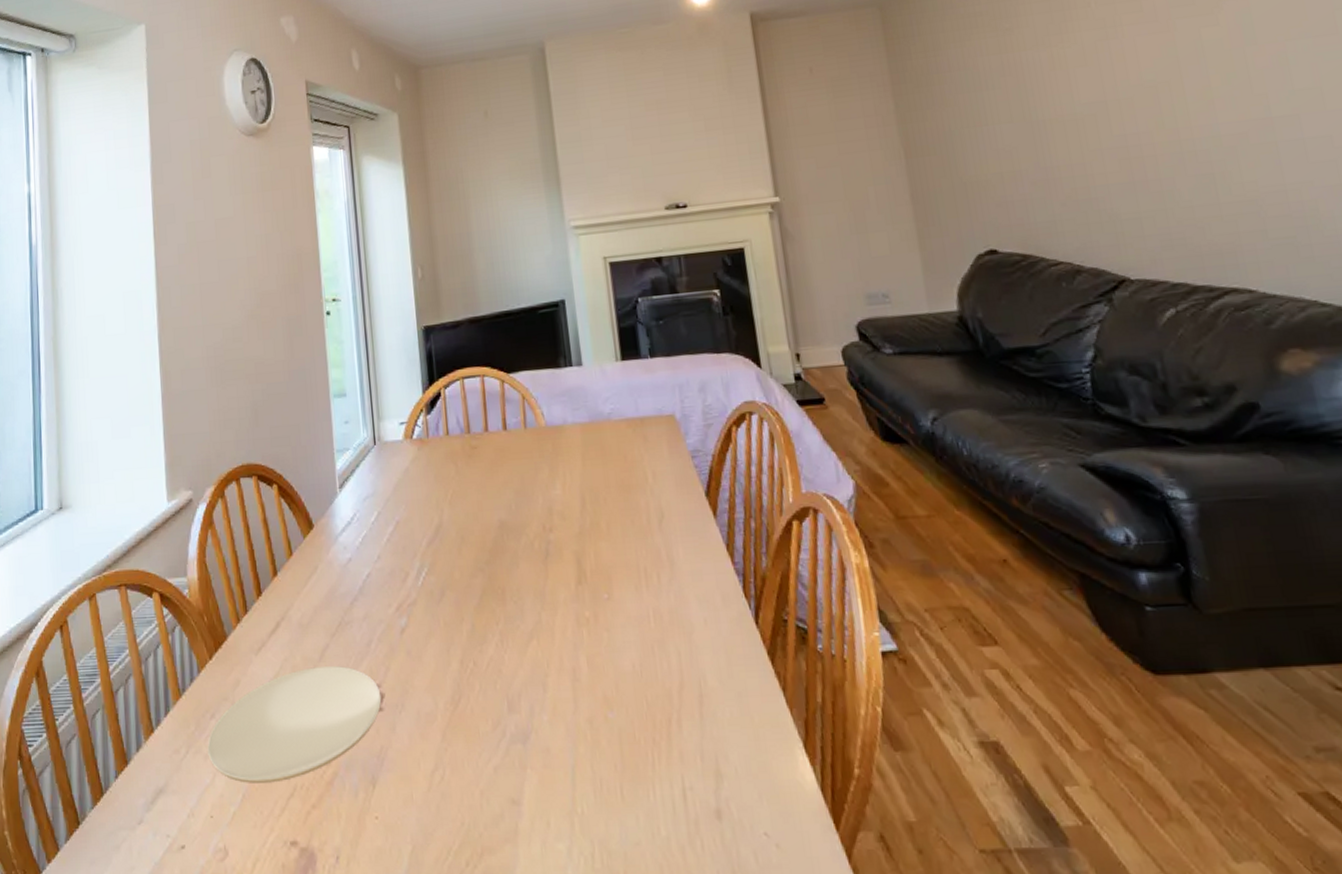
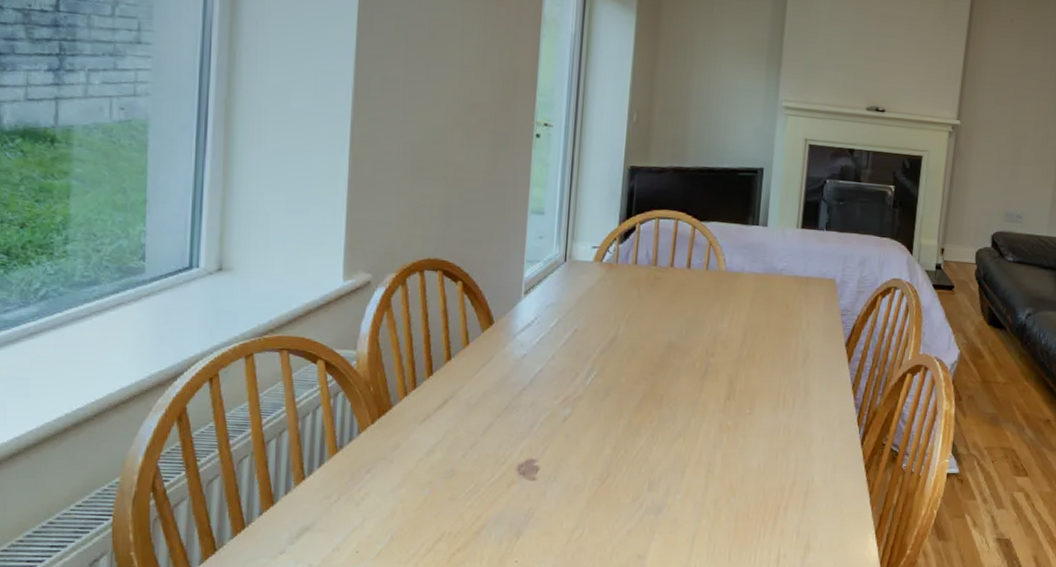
plate: present [207,666,382,783] -> none [359,440,537,529]

